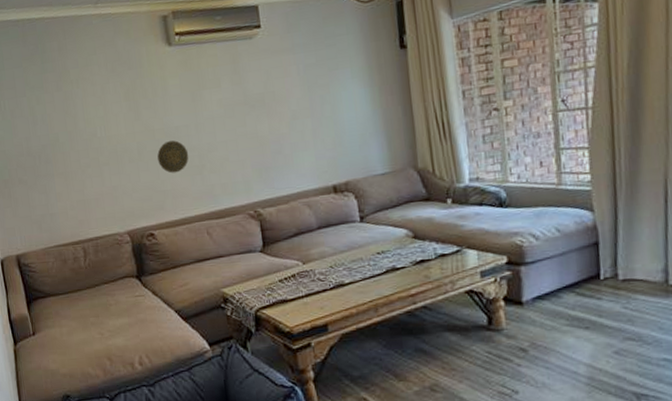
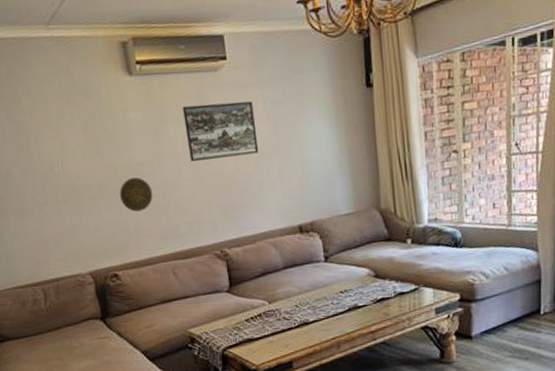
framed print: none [218,66,293,124] -> present [183,101,259,161]

